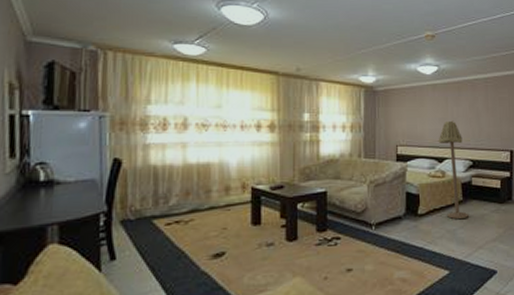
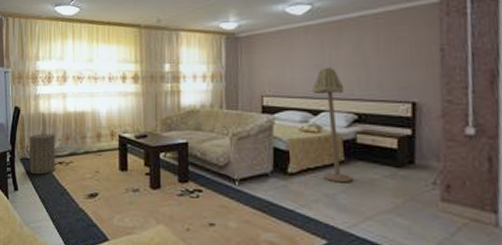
laundry hamper: none [133,186,172,239] -> present [28,131,56,175]

